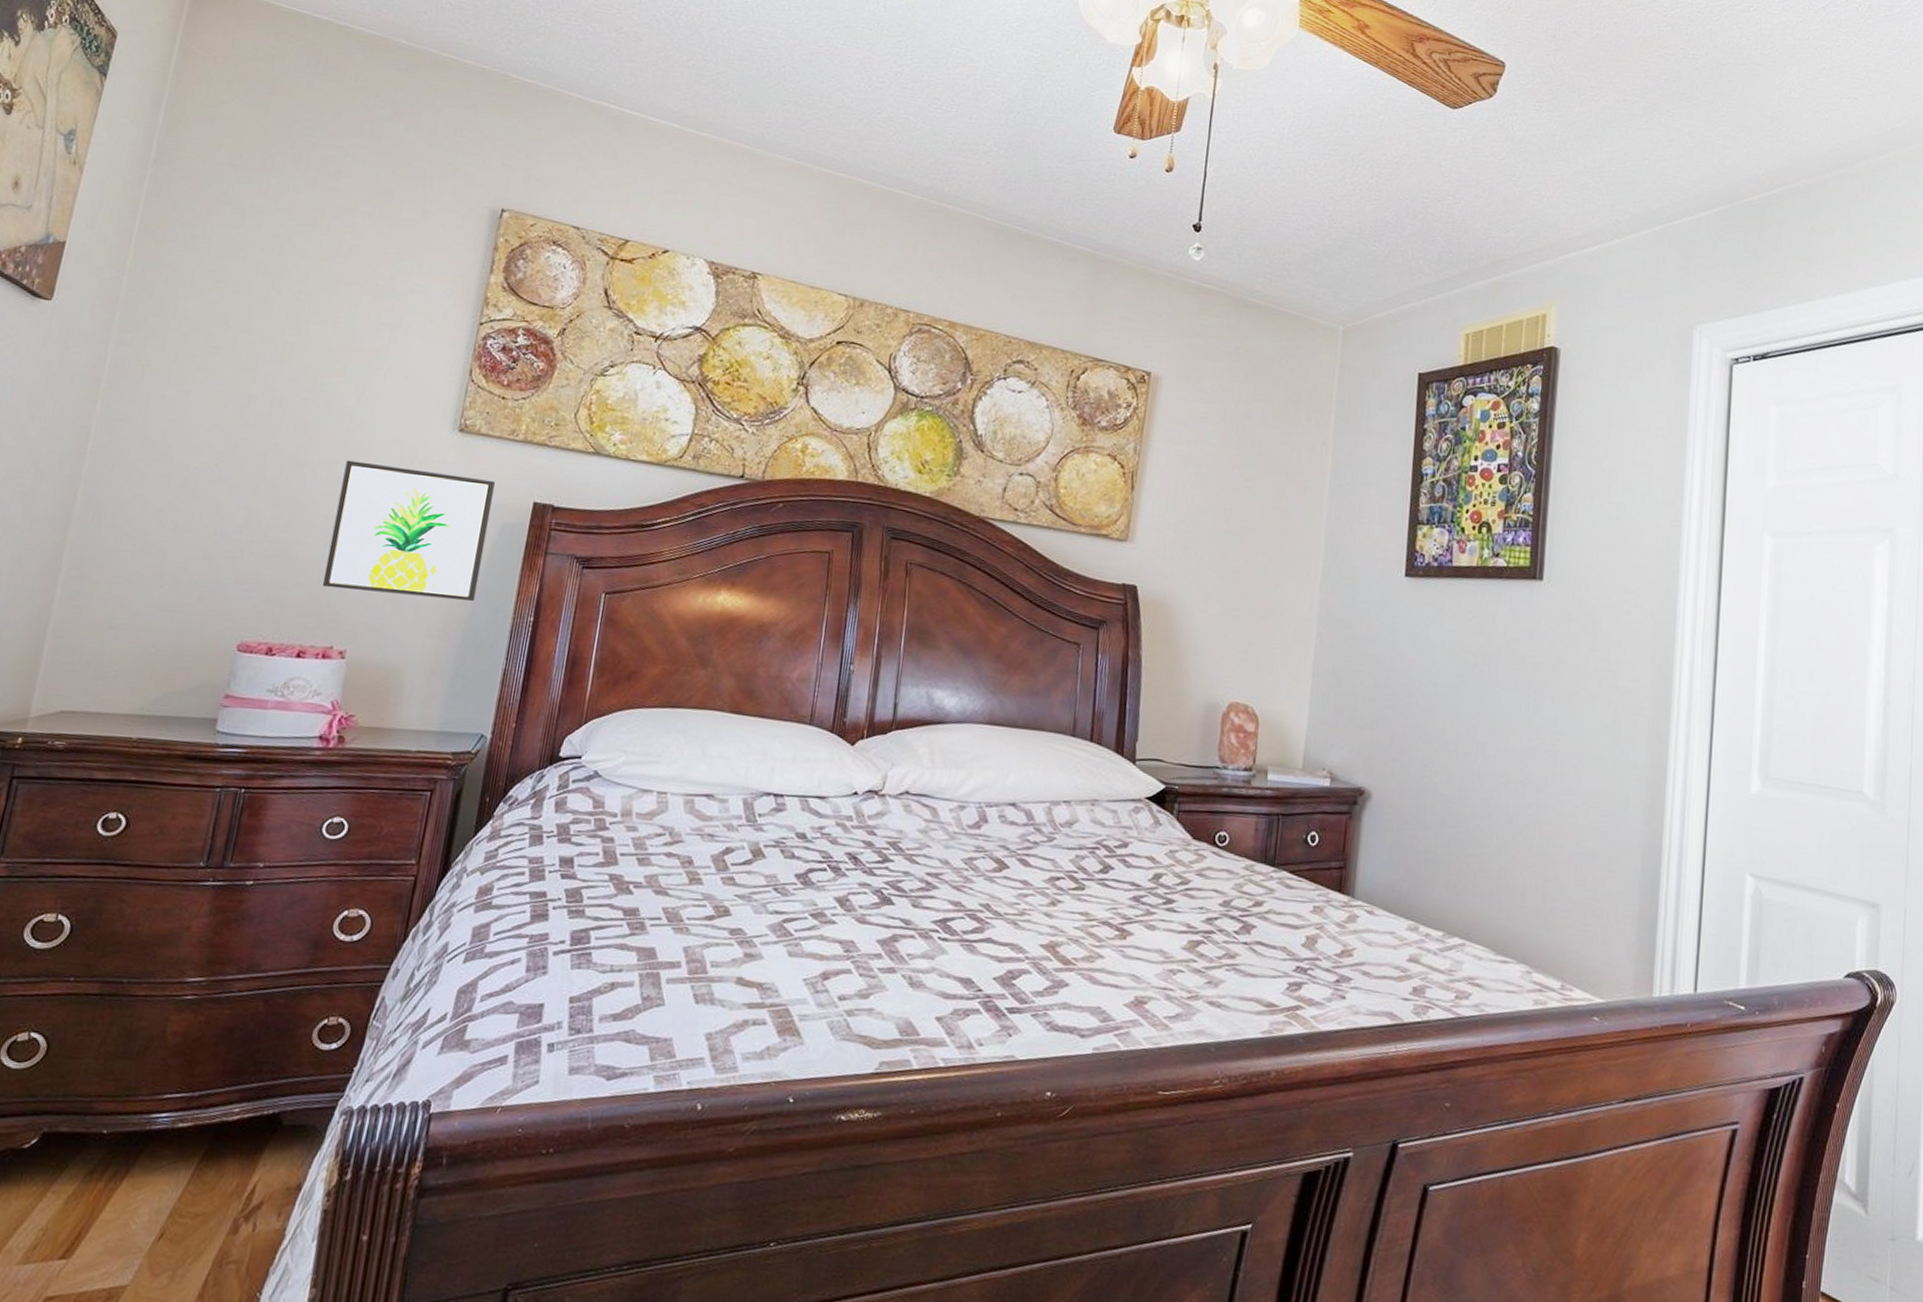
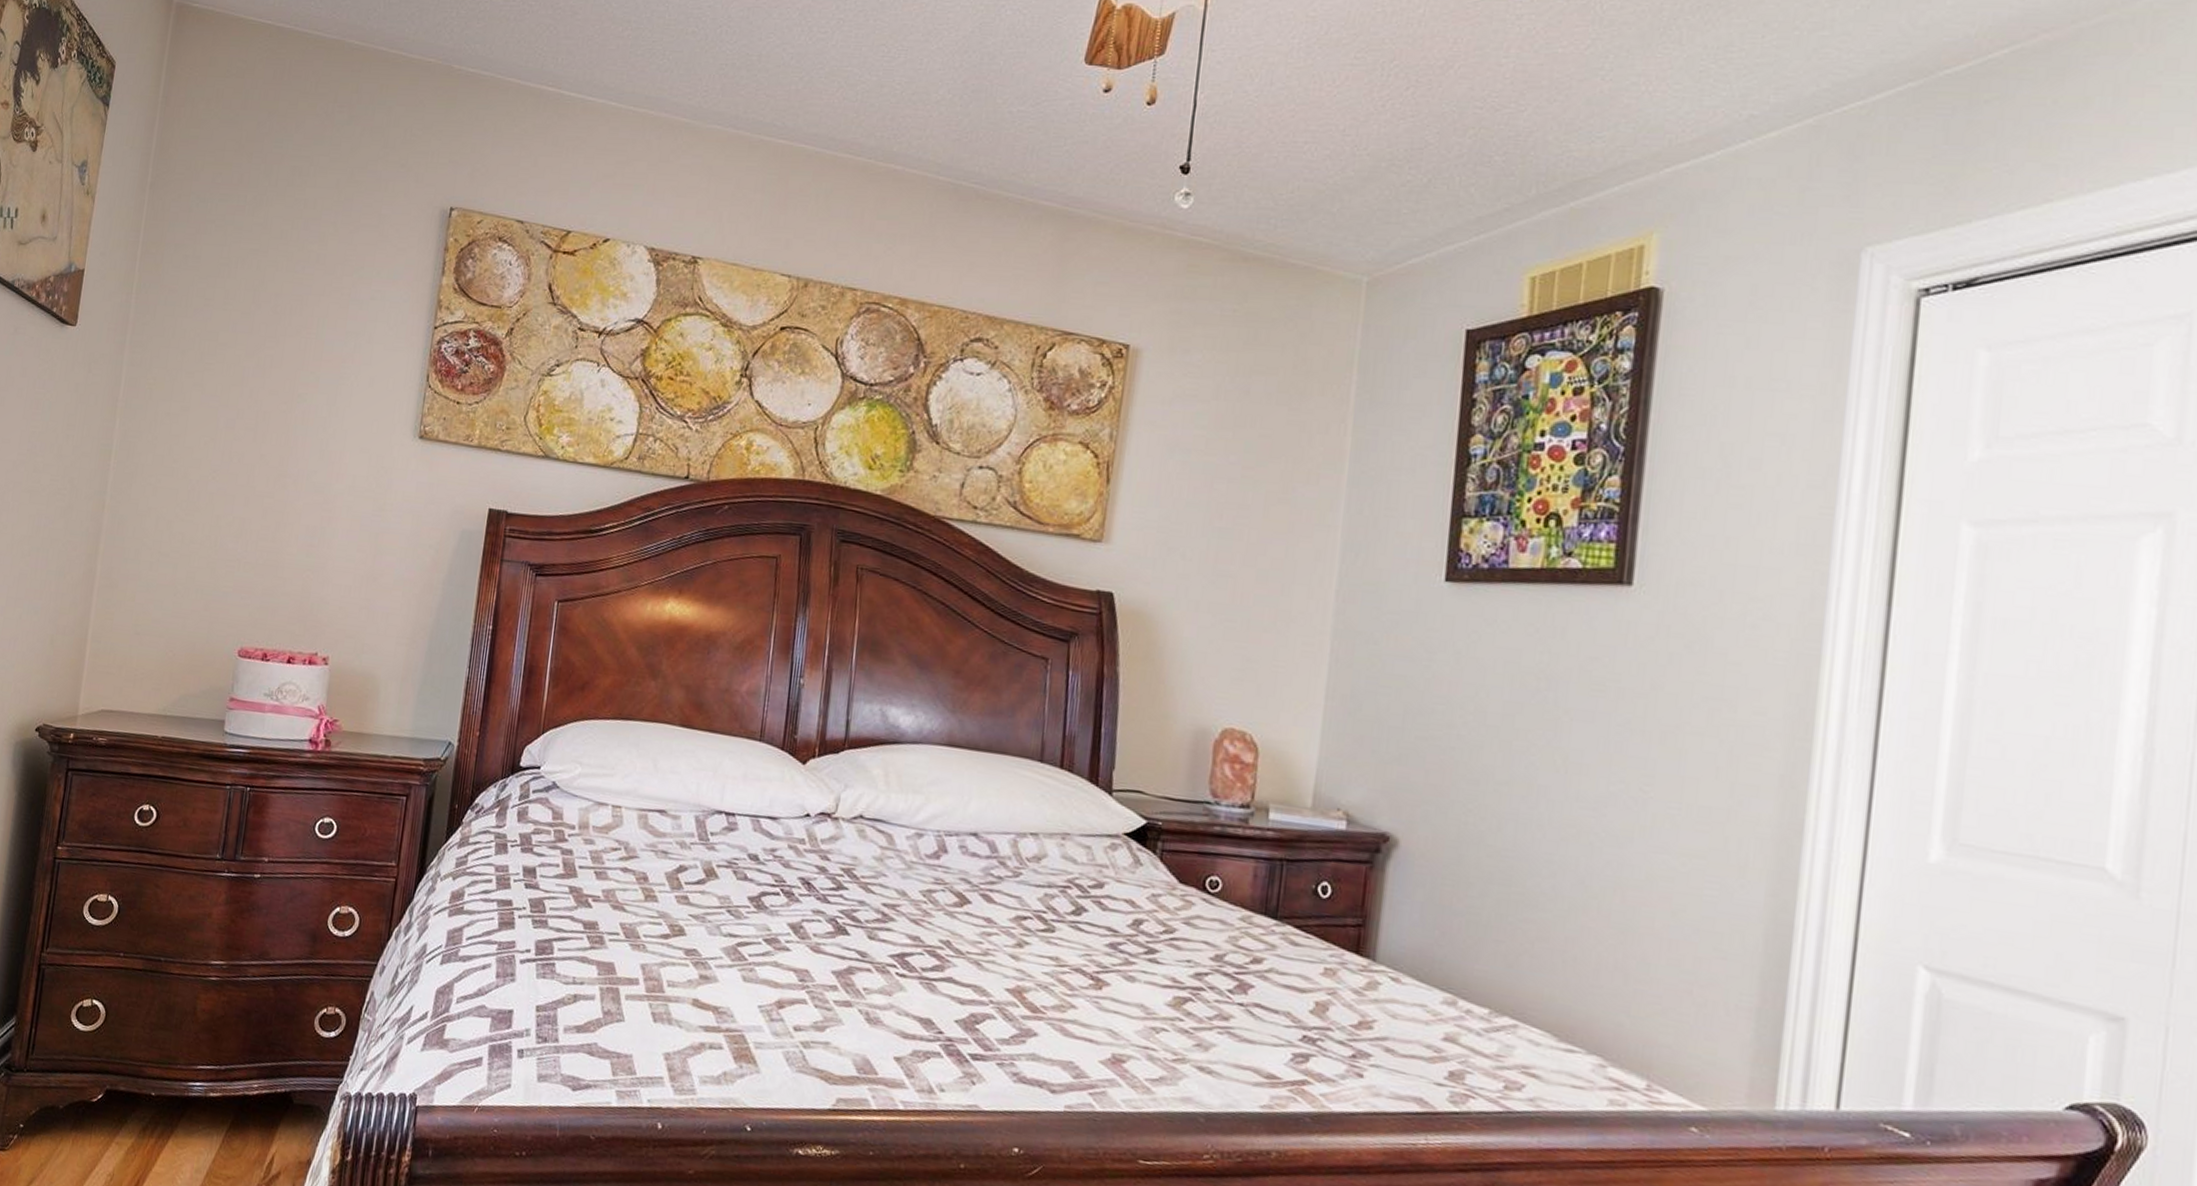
wall art: present [322,460,495,602] -> none [306,470,453,610]

